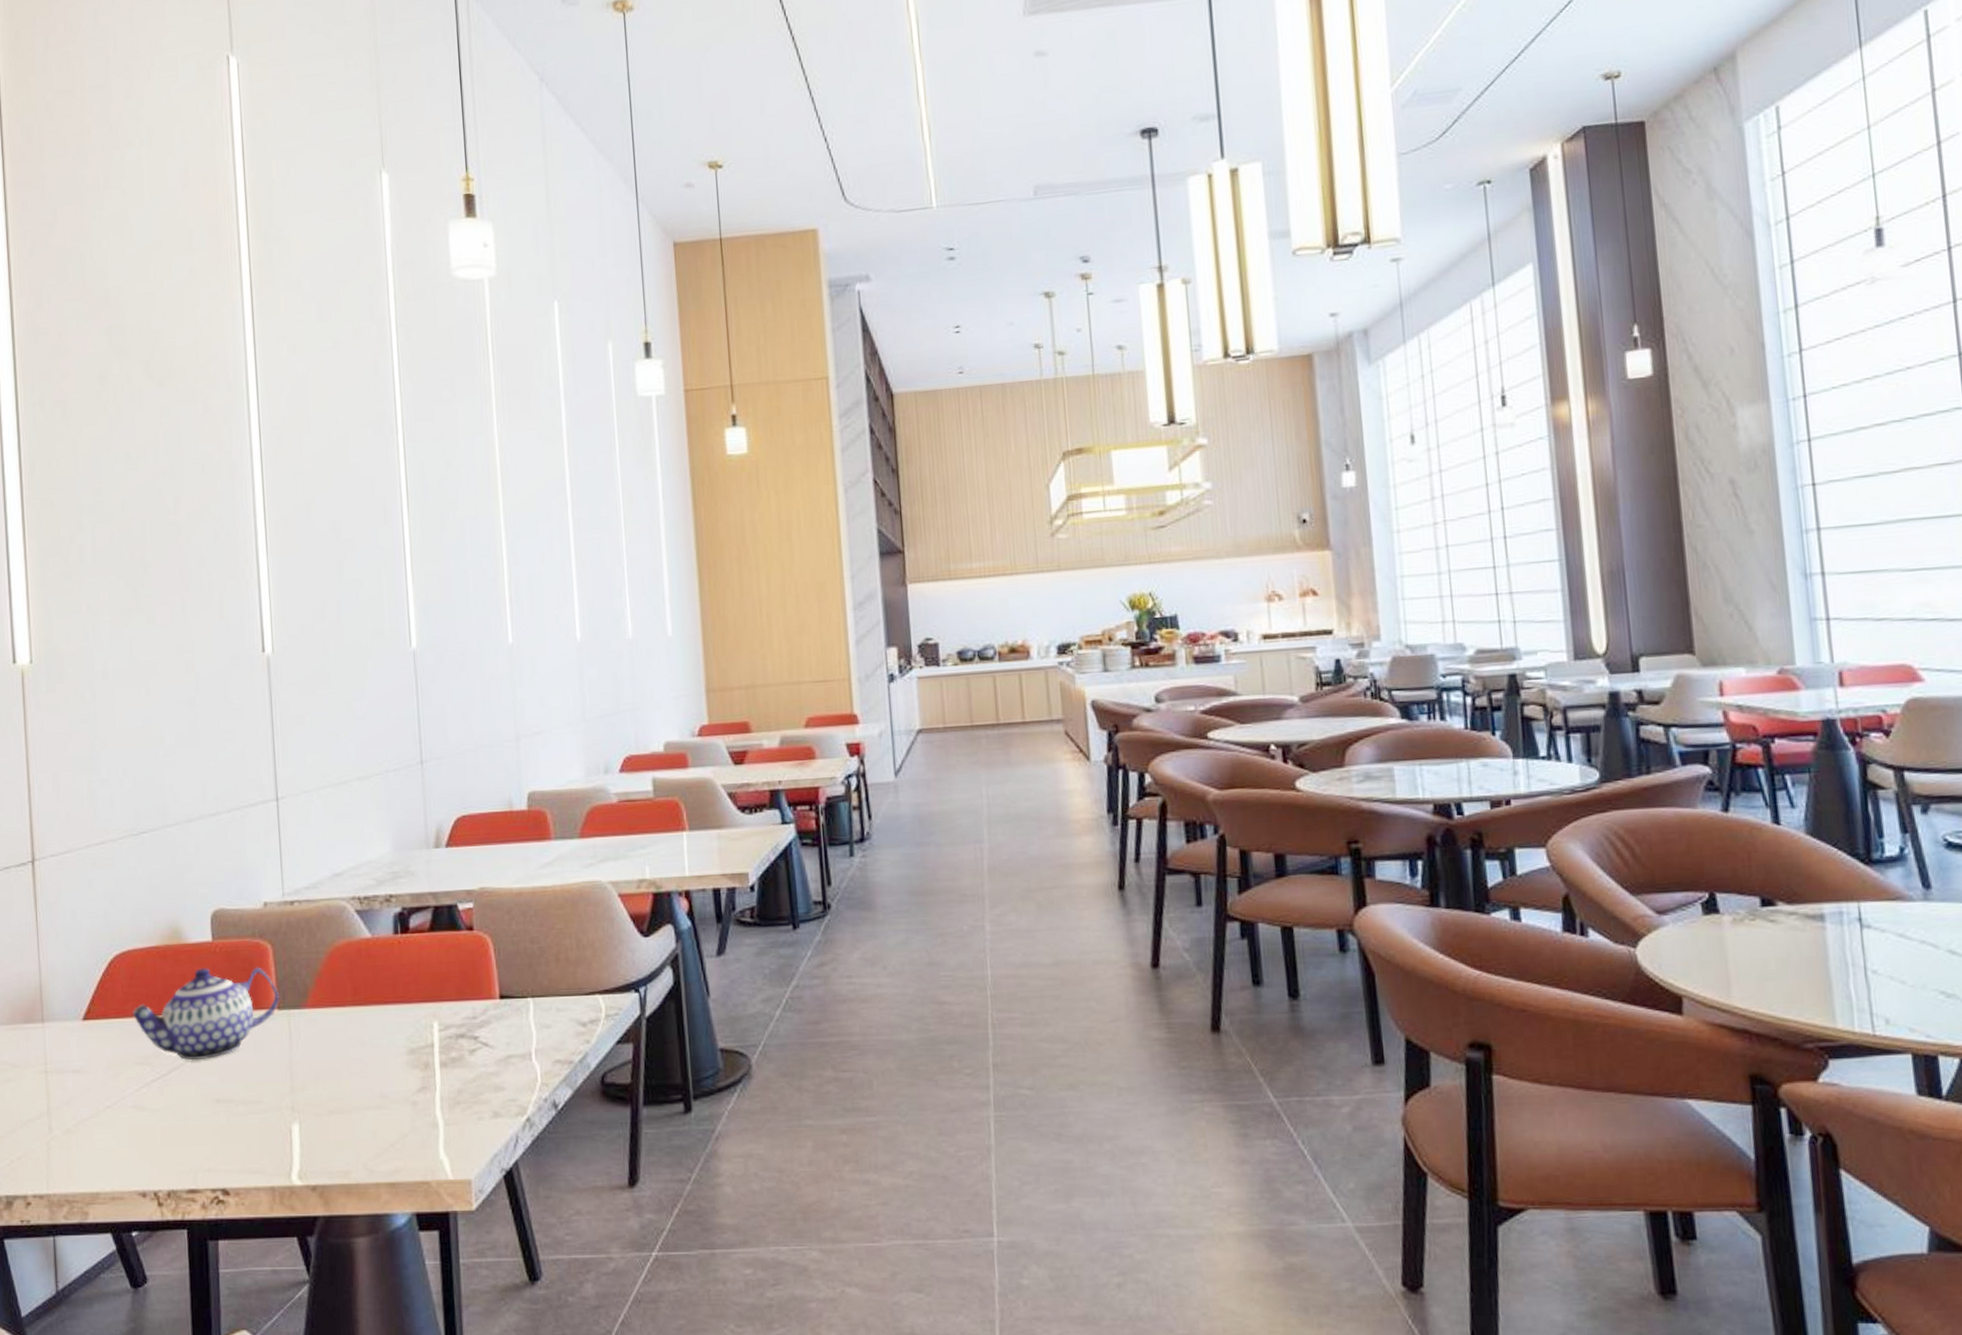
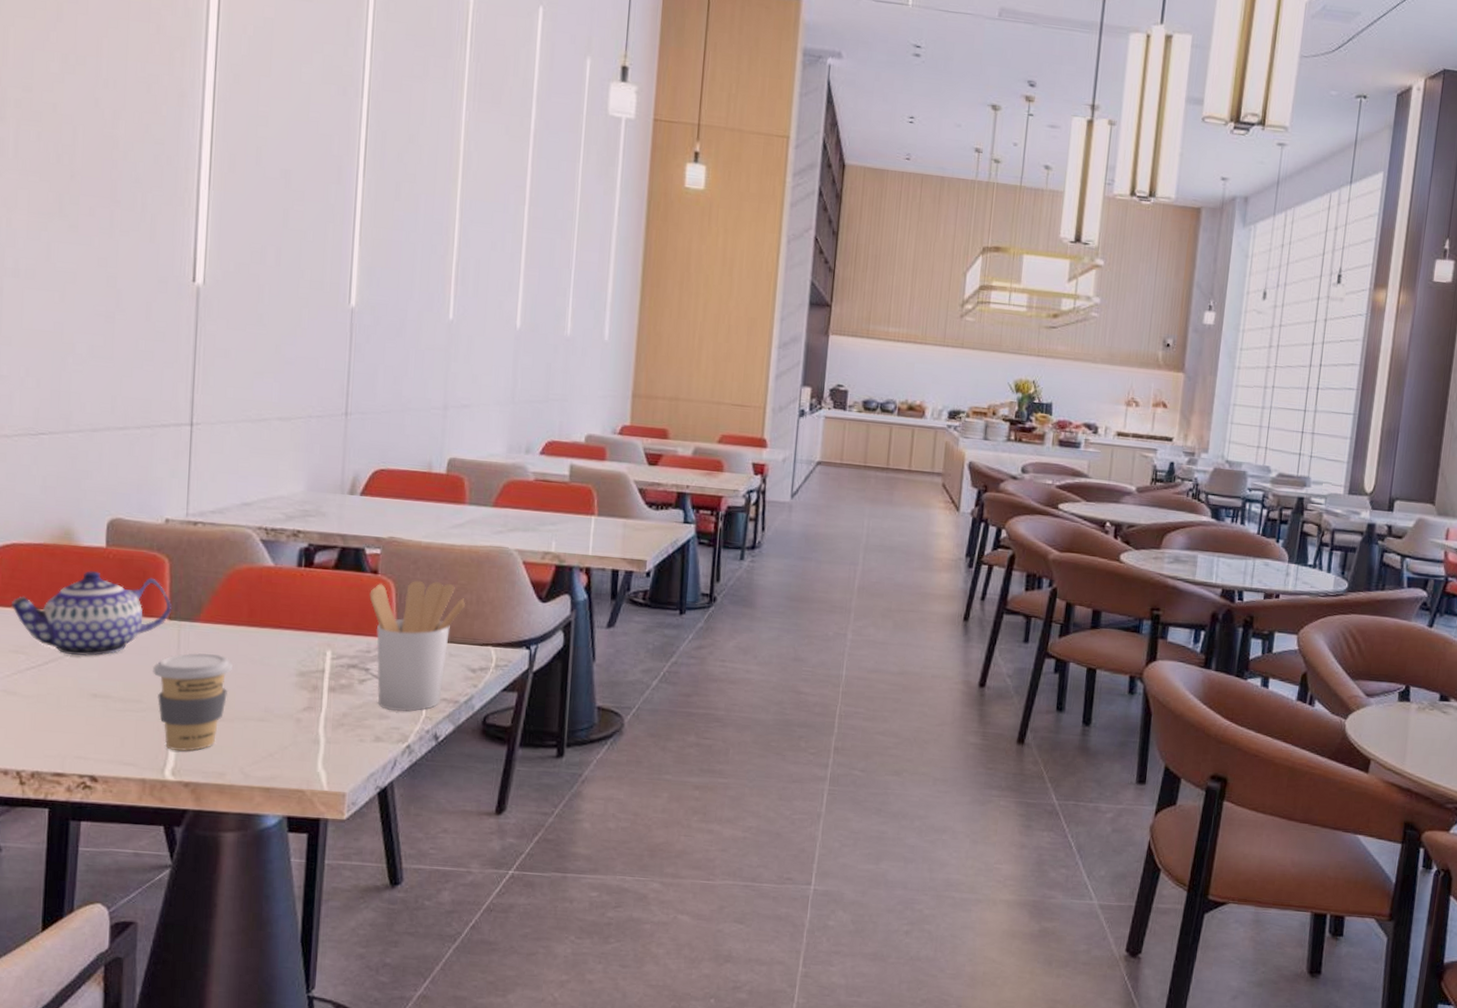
coffee cup: none [269,1040,345,1153] -> present [153,653,234,751]
utensil holder: none [468,929,566,1081] -> present [369,580,466,712]

